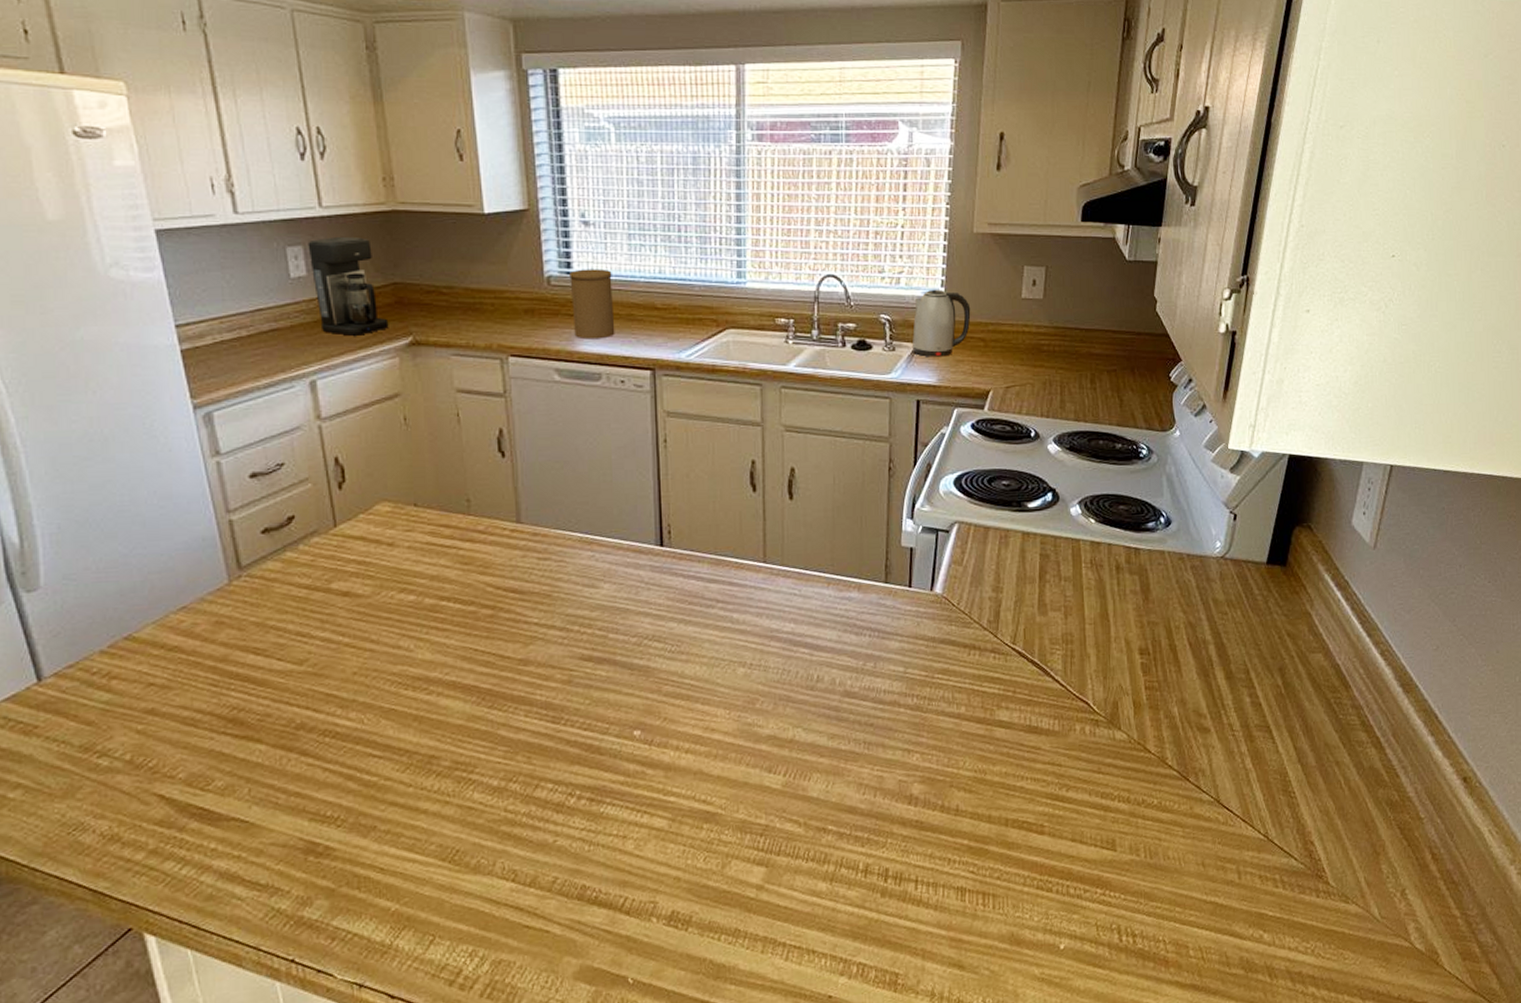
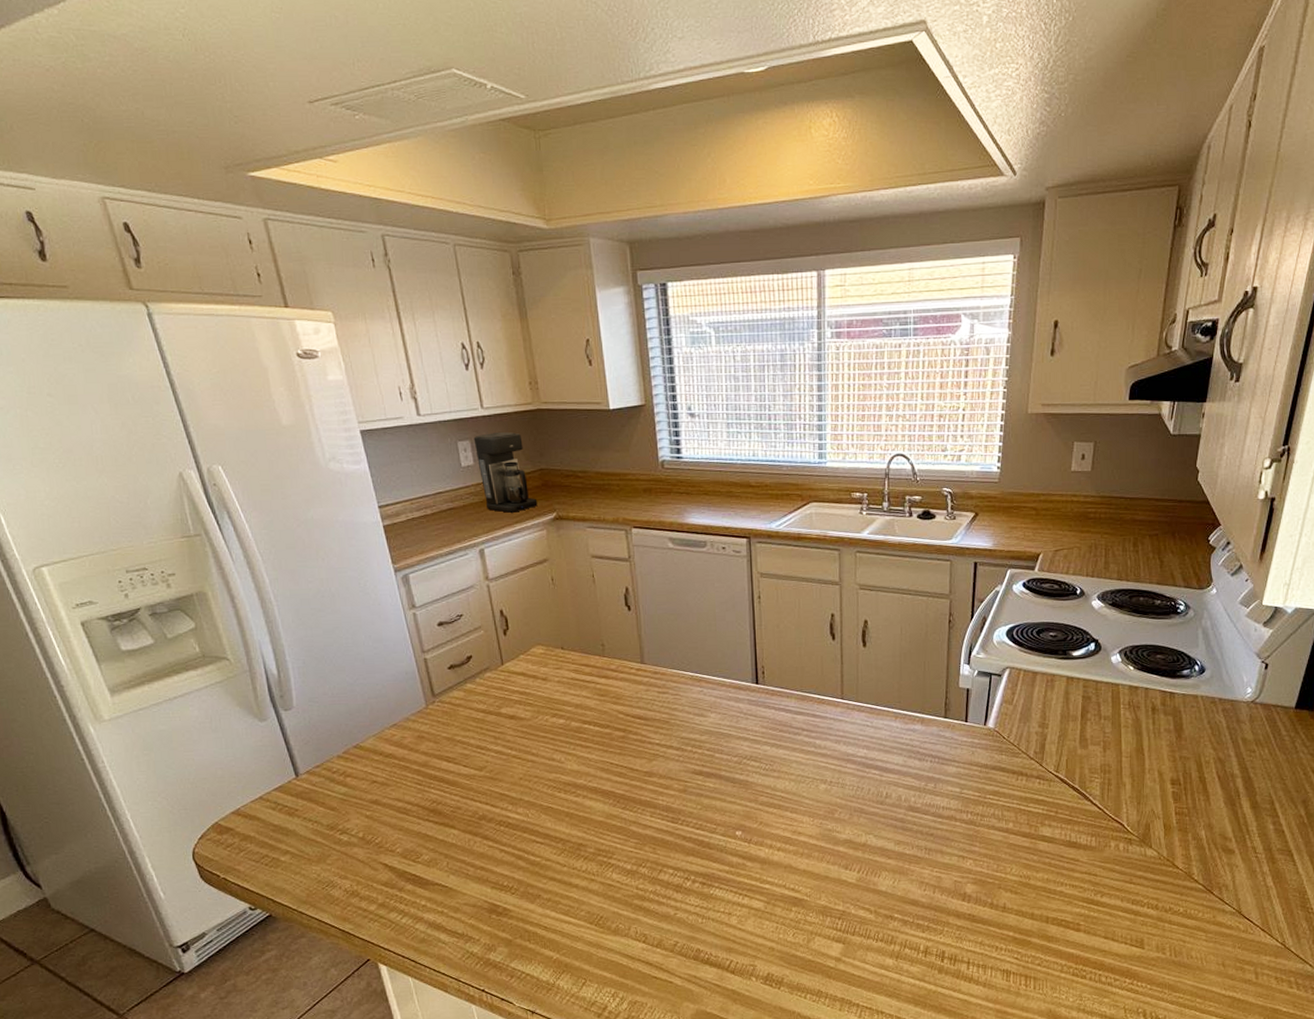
canister: present [569,269,615,340] -> none [679,453,717,513]
kettle: present [911,289,971,357] -> none [970,464,1024,525]

